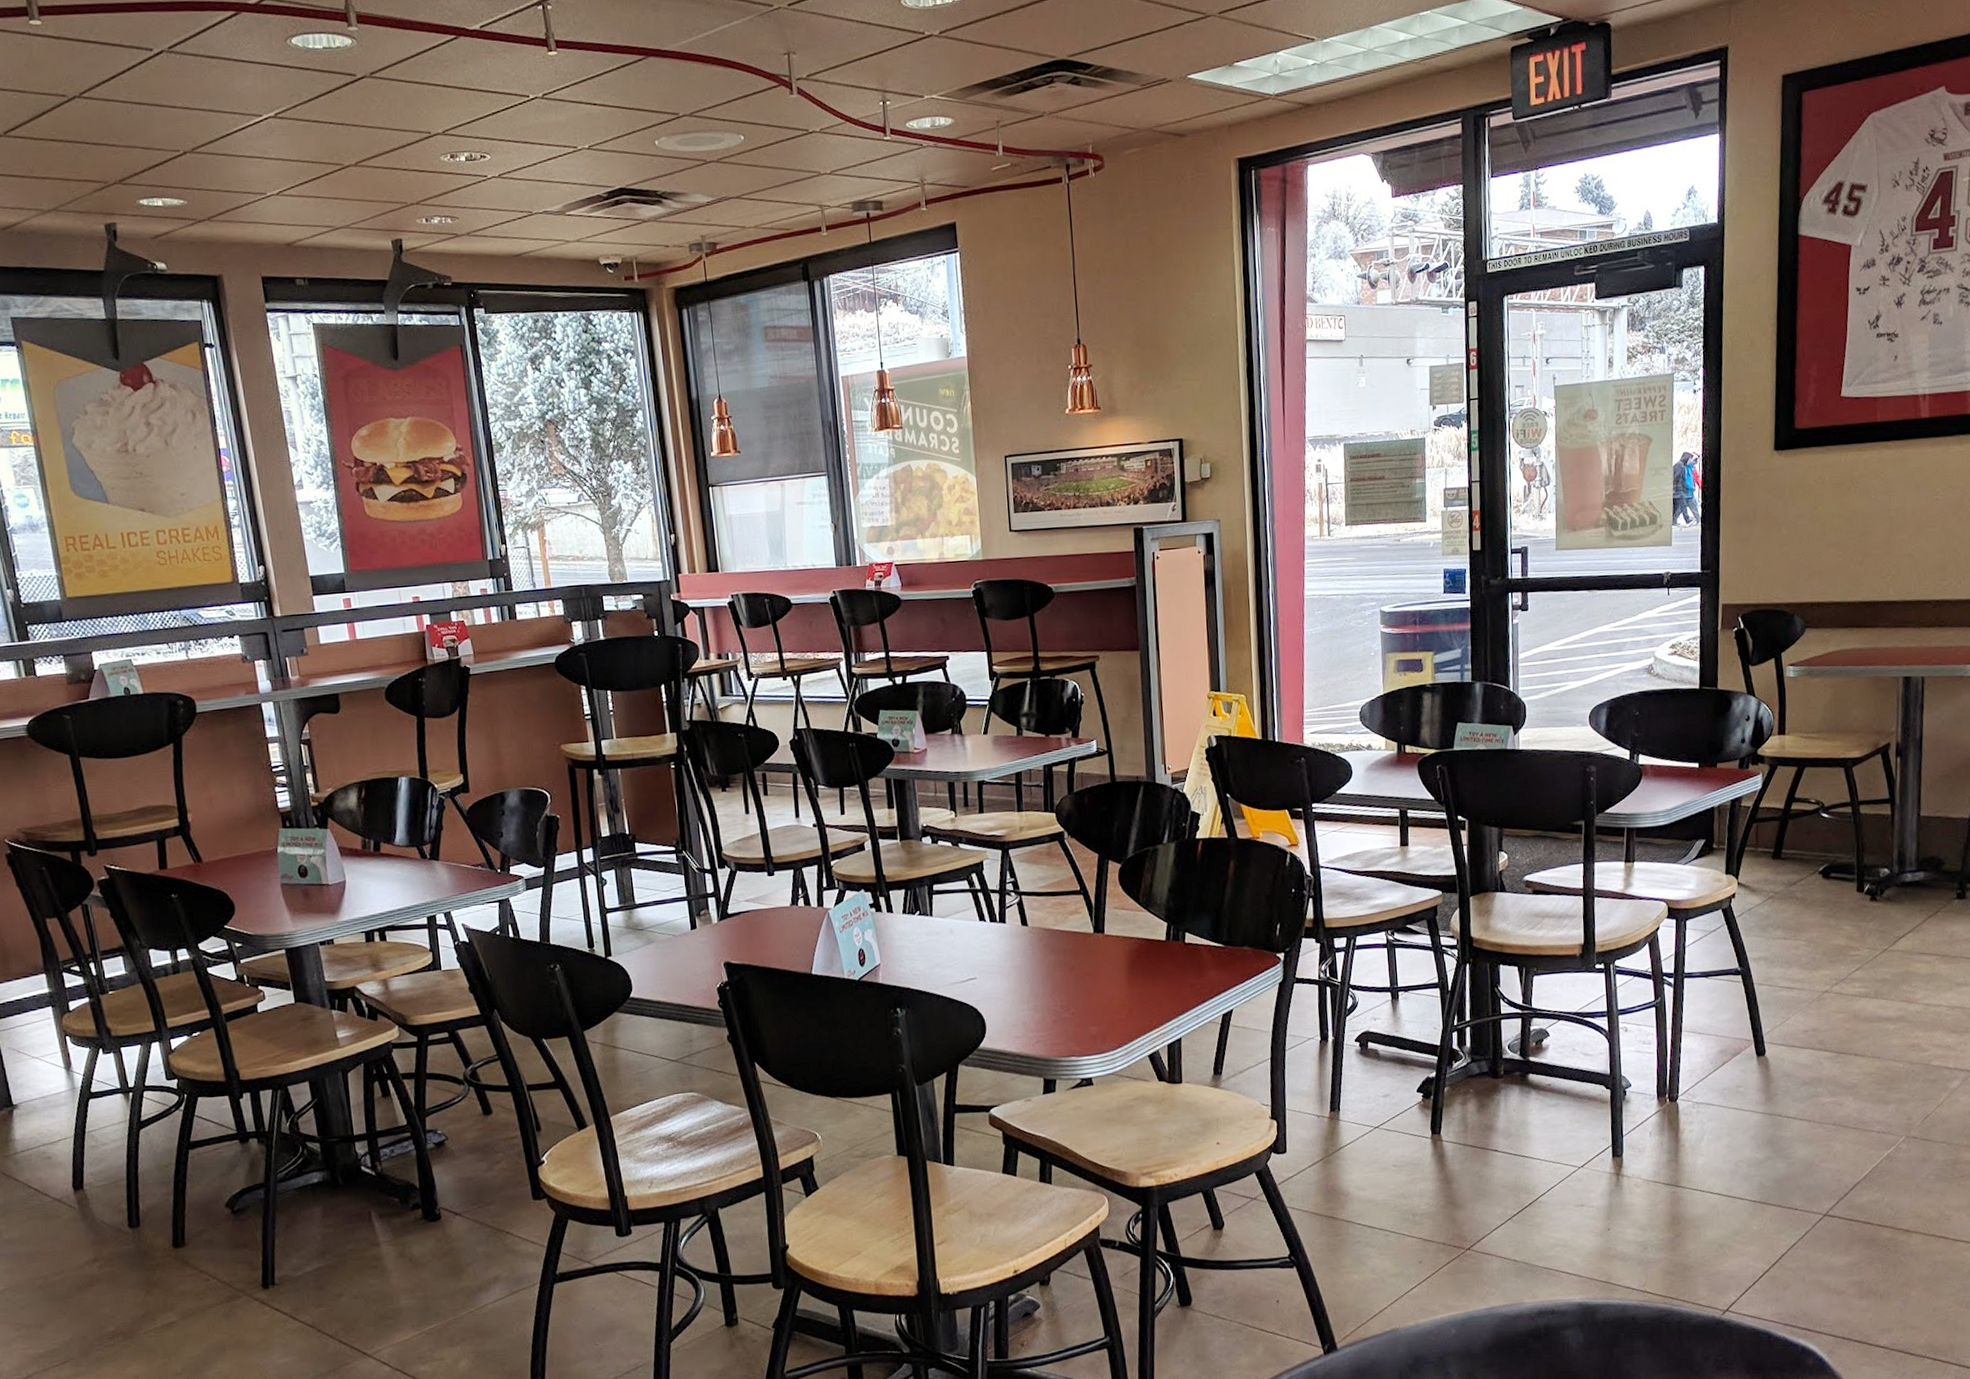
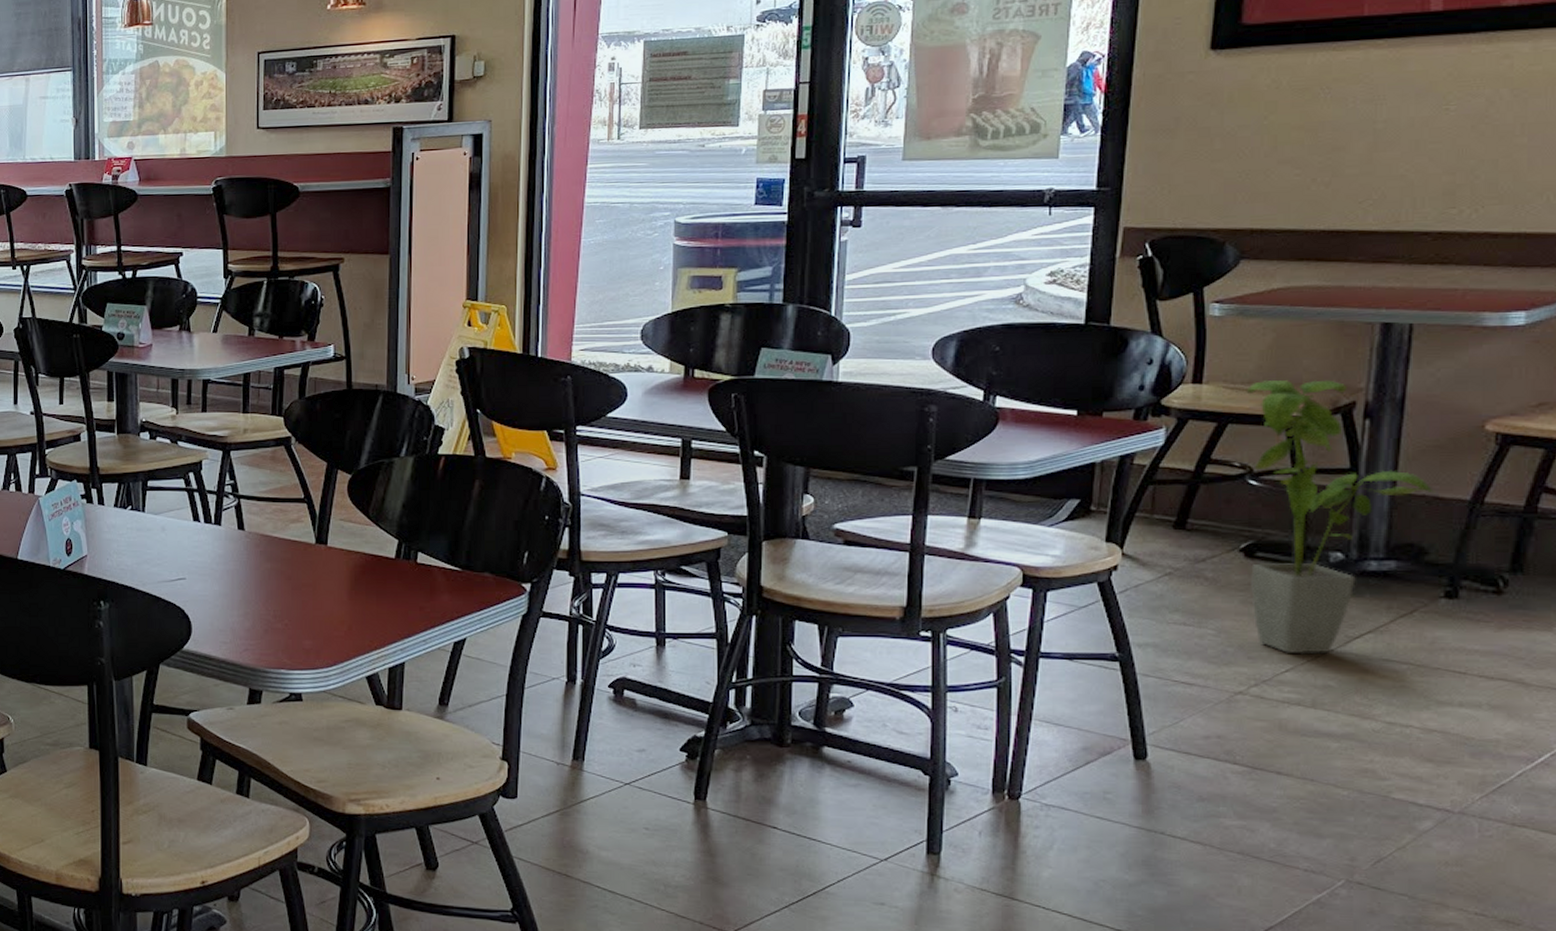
house plant: none [1815,726,1946,955] -> present [1246,379,1436,655]

